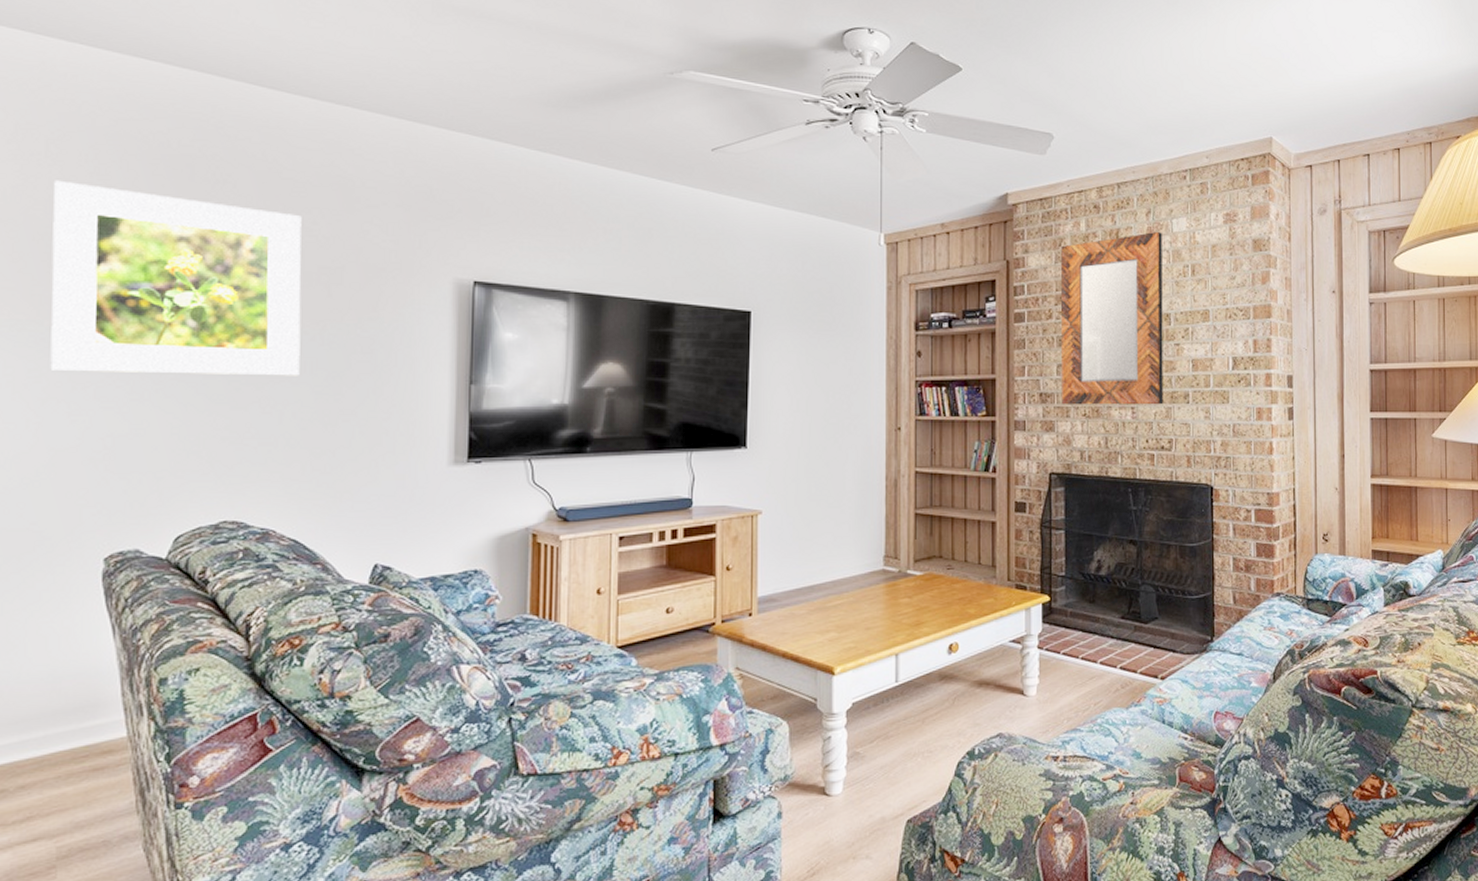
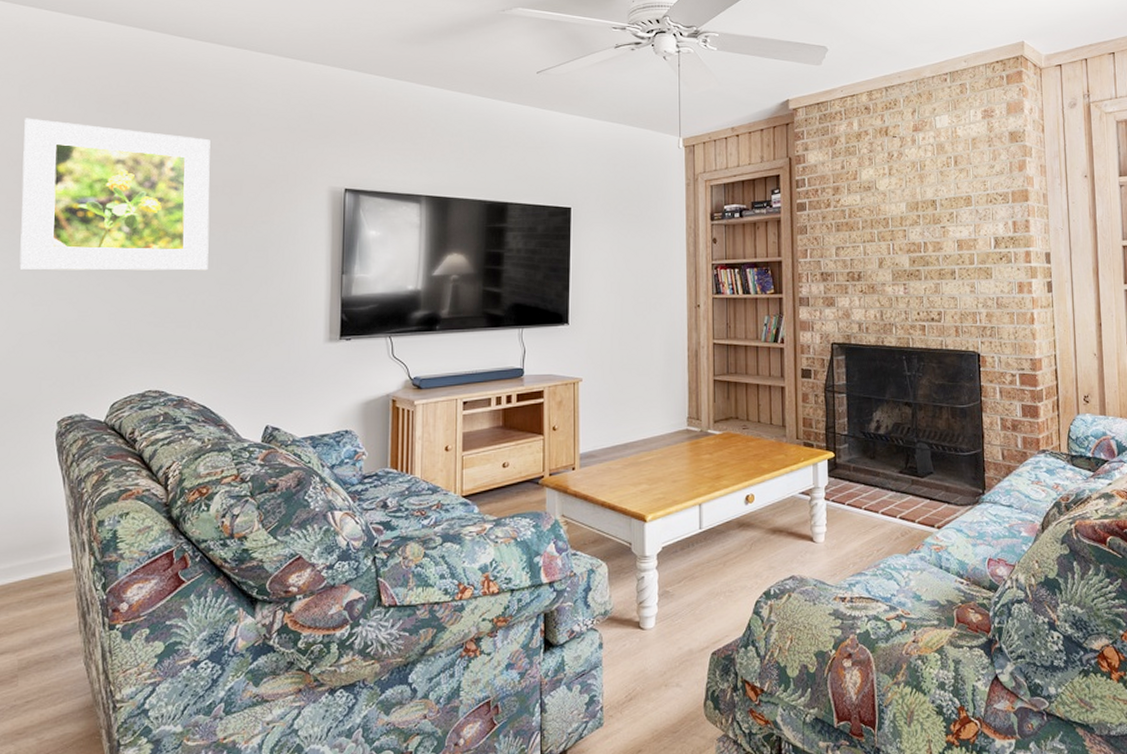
home mirror: present [1061,231,1164,405] -> none [837,128,932,283]

